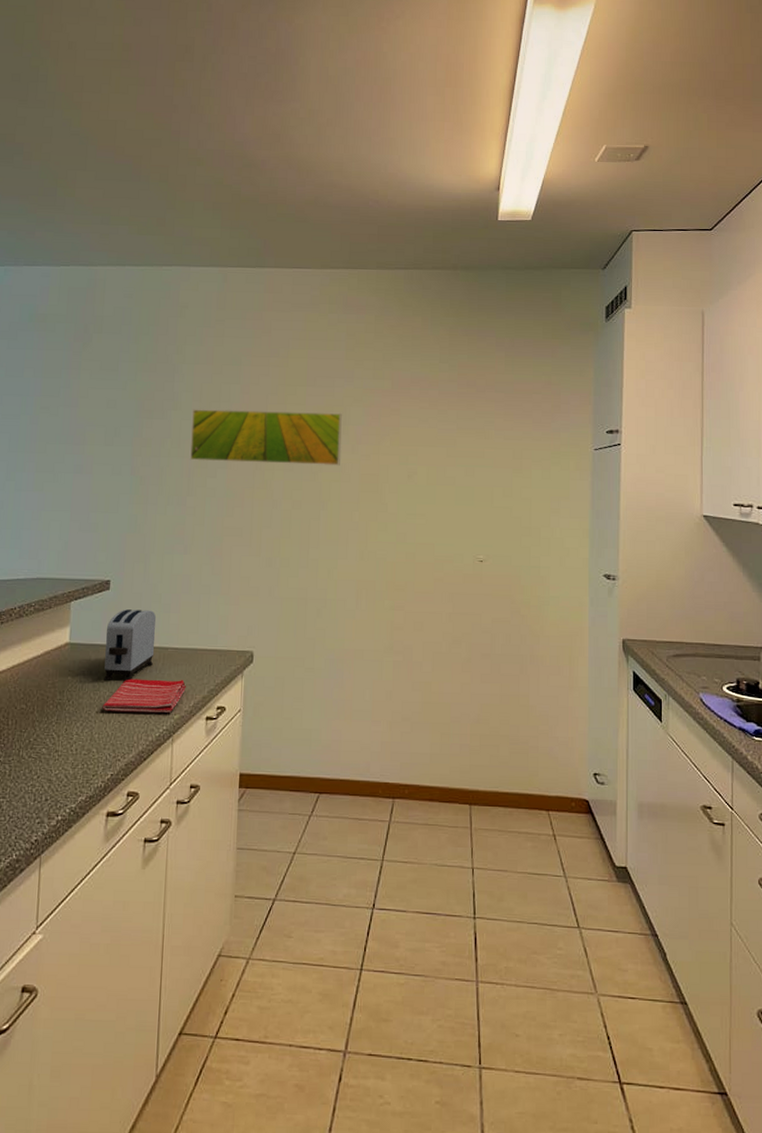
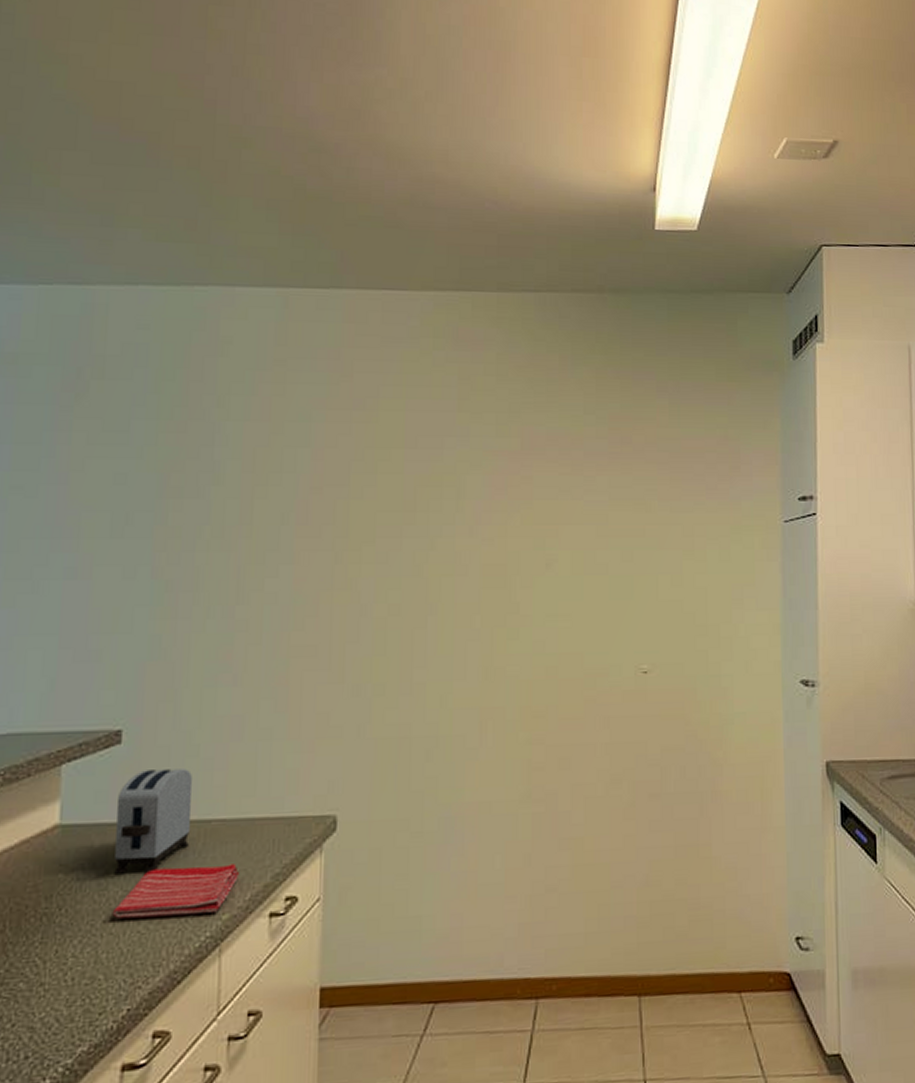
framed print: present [190,409,342,466] -> none [239,483,455,555]

